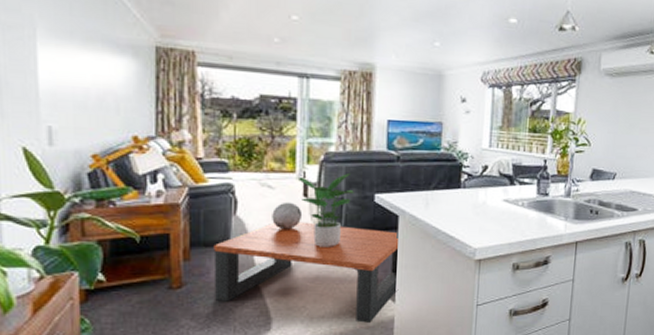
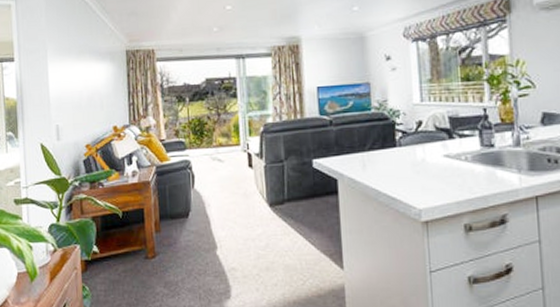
coffee table: present [214,221,399,323] -> none [178,191,346,291]
decorative sphere: present [272,202,303,230] -> none [223,173,250,200]
potted plant: present [299,172,354,247] -> none [243,141,293,215]

